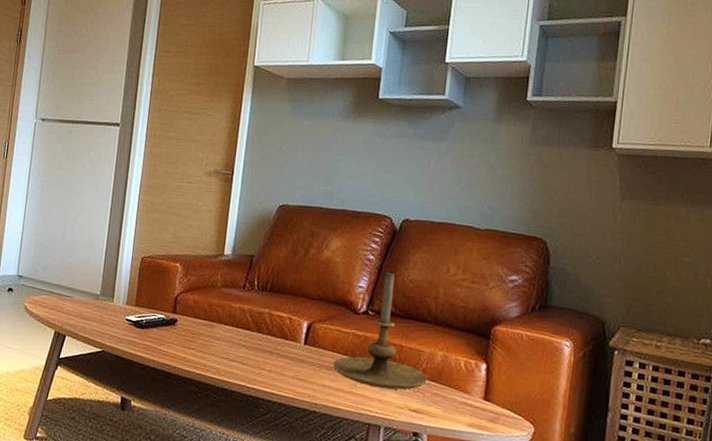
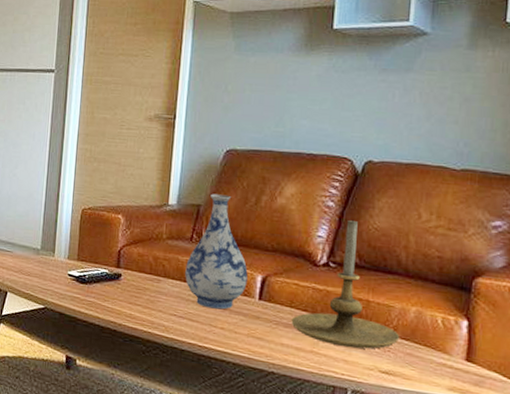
vase: none [237,245,295,353] -> present [185,194,248,310]

